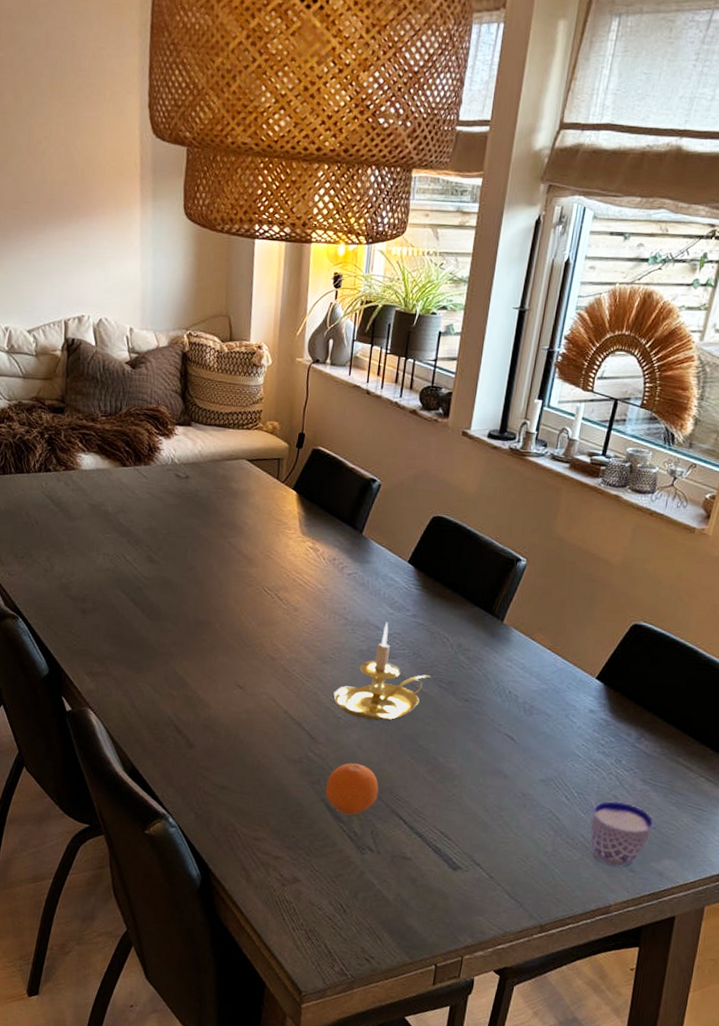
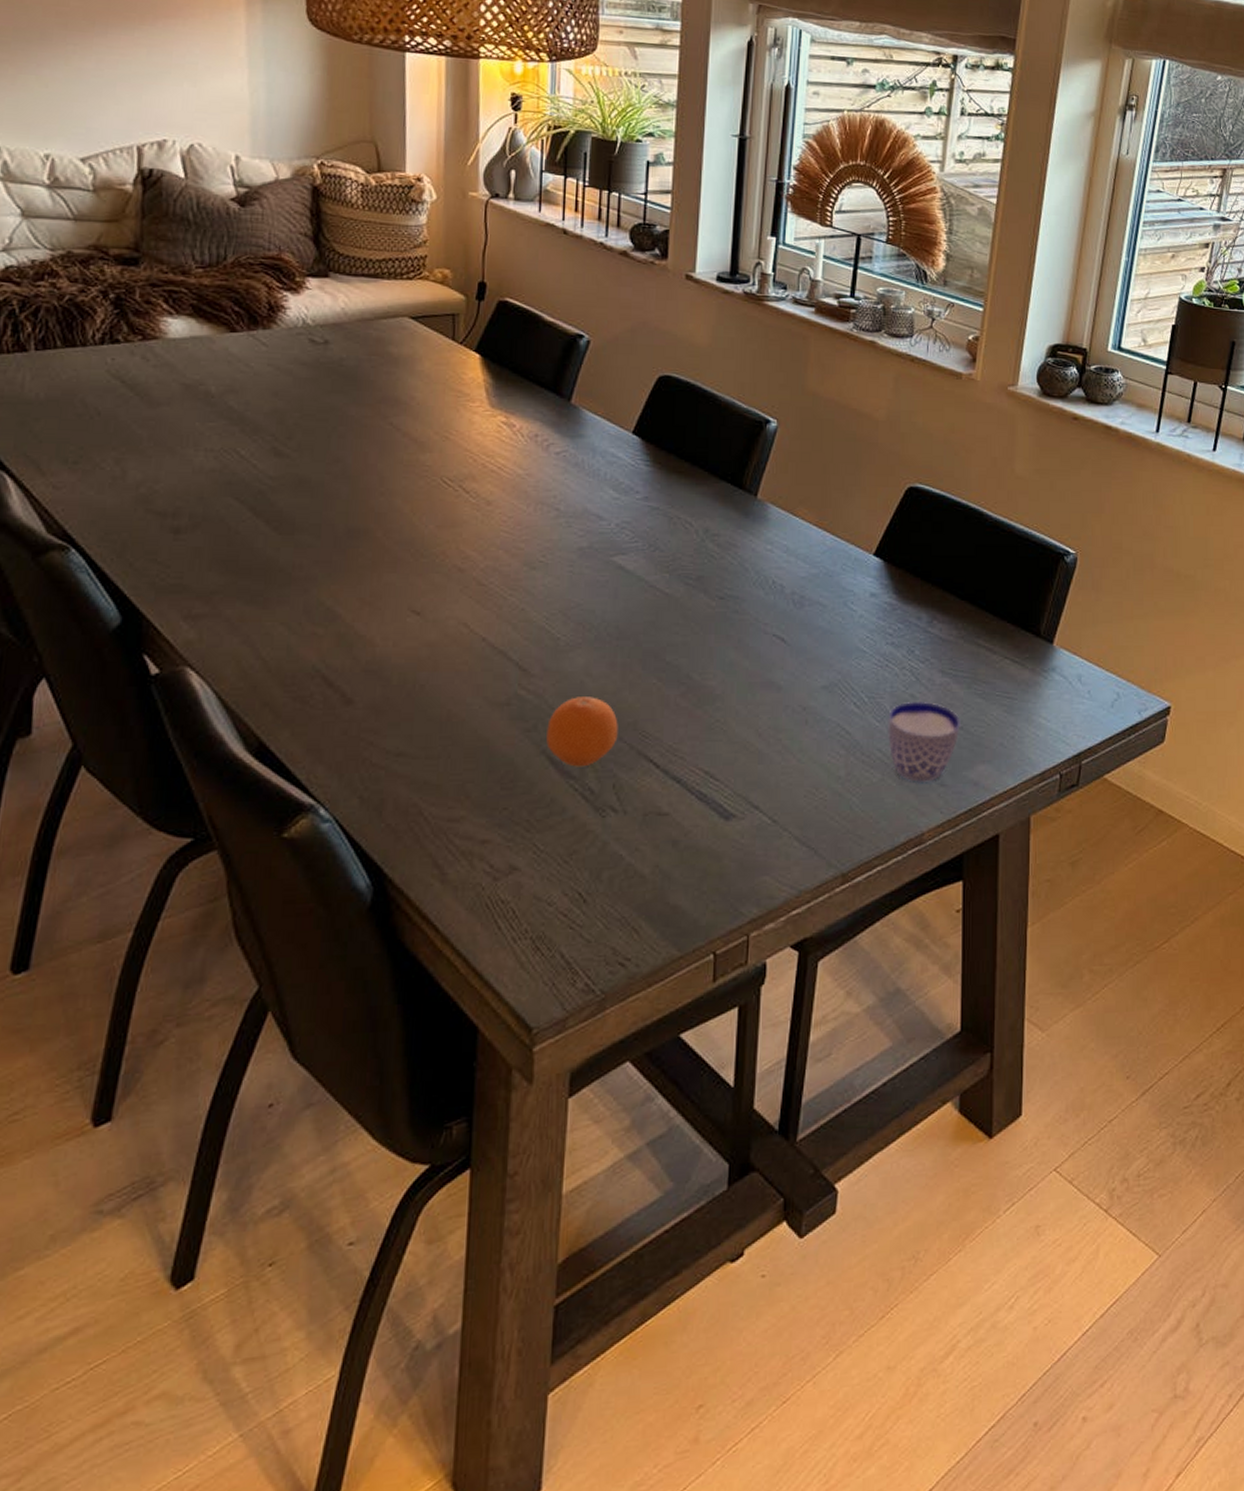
candle holder: present [333,622,431,721] -> none [548,509,674,636]

